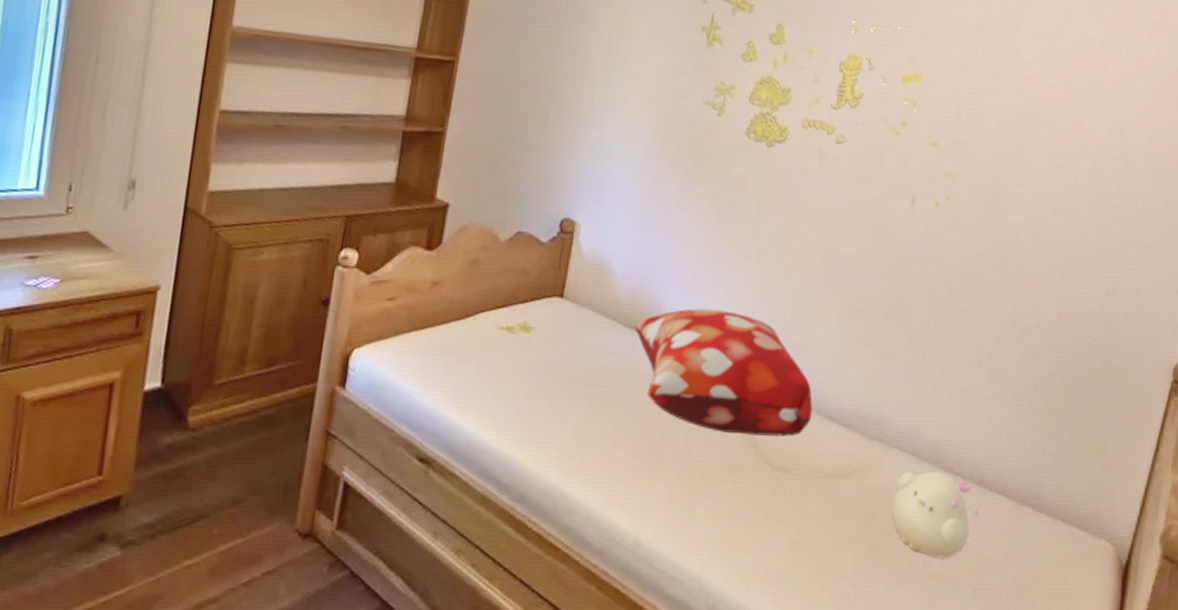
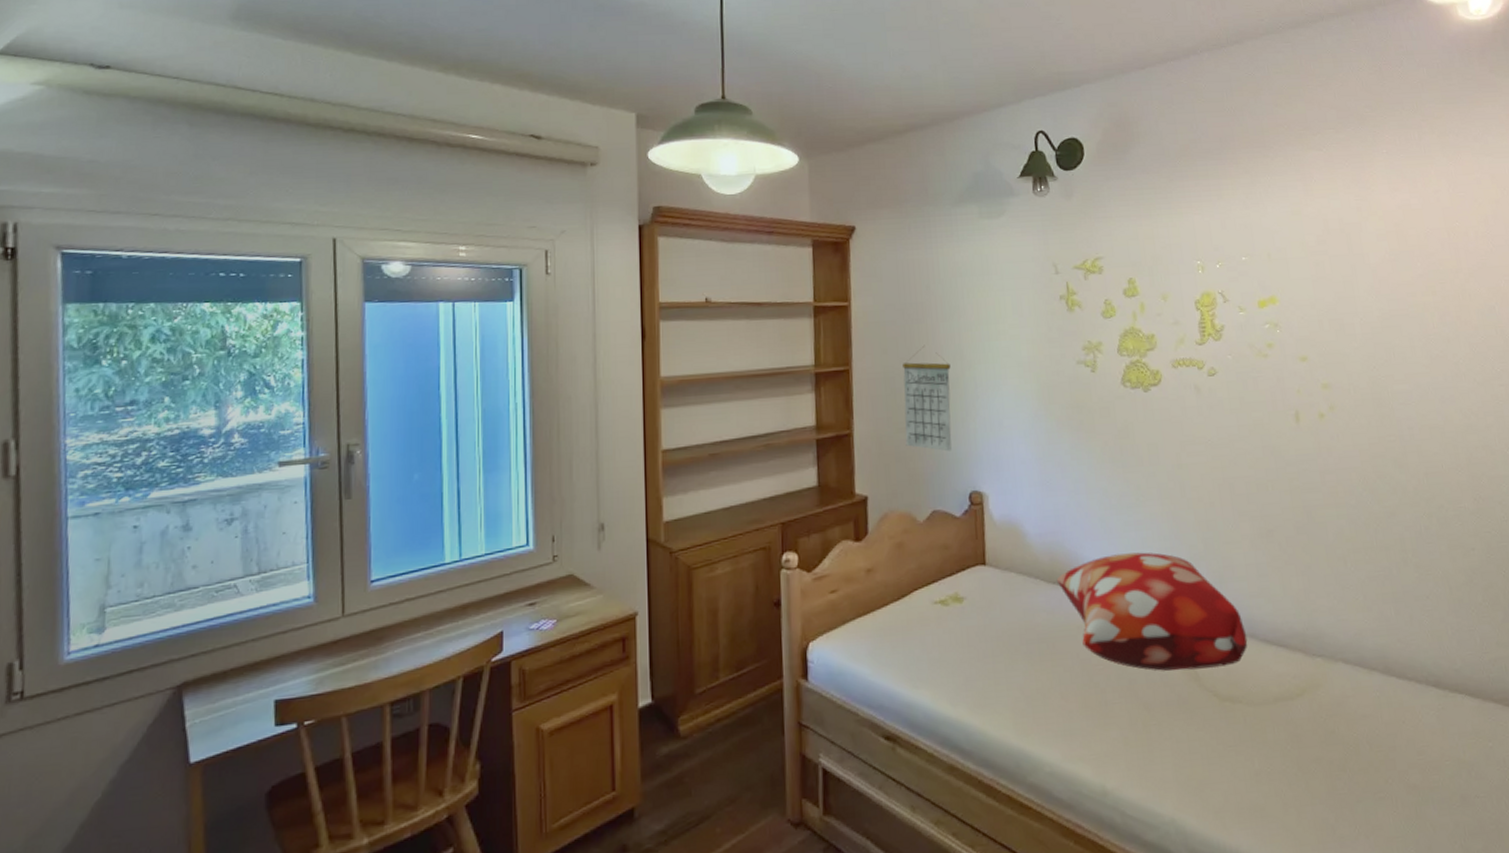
calendar: none [502,50,569,172] -> present [903,345,952,452]
plush toy: present [891,471,980,558] -> none [1349,679,1446,769]

